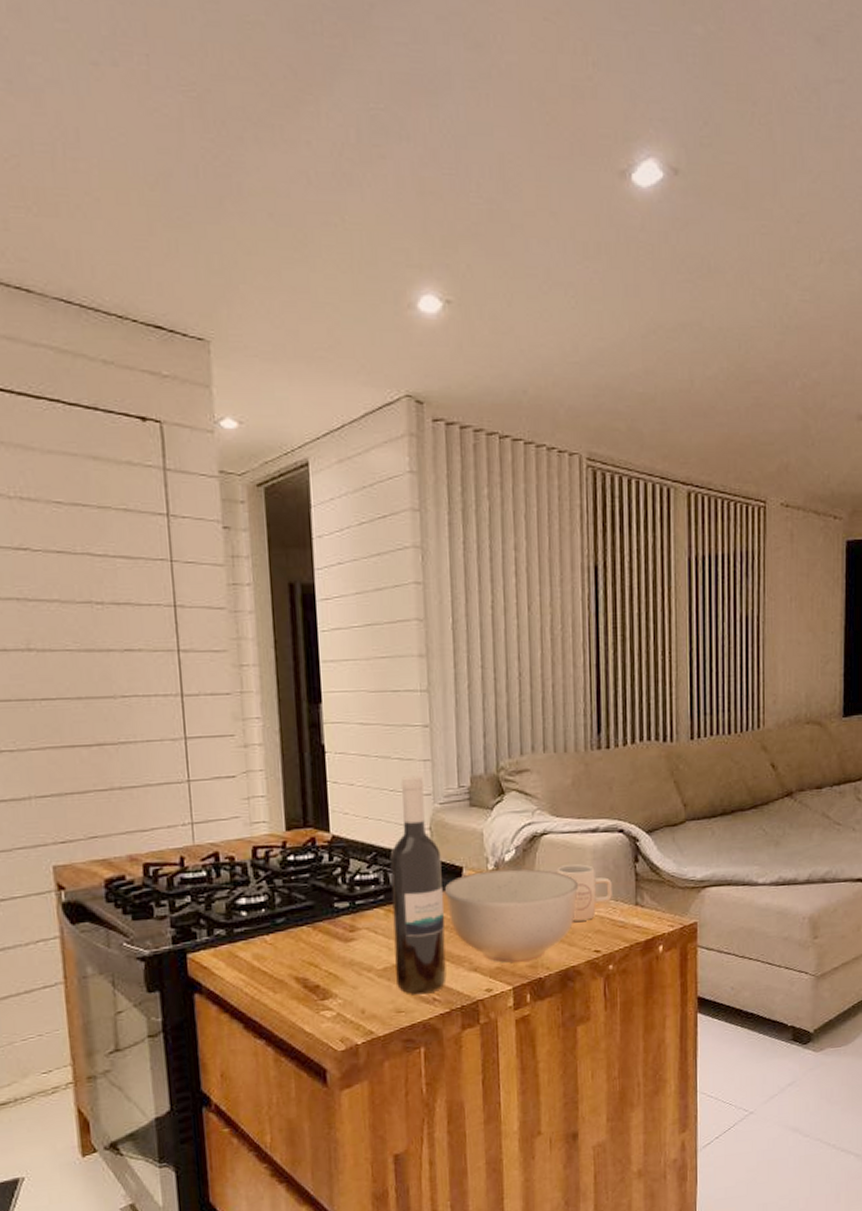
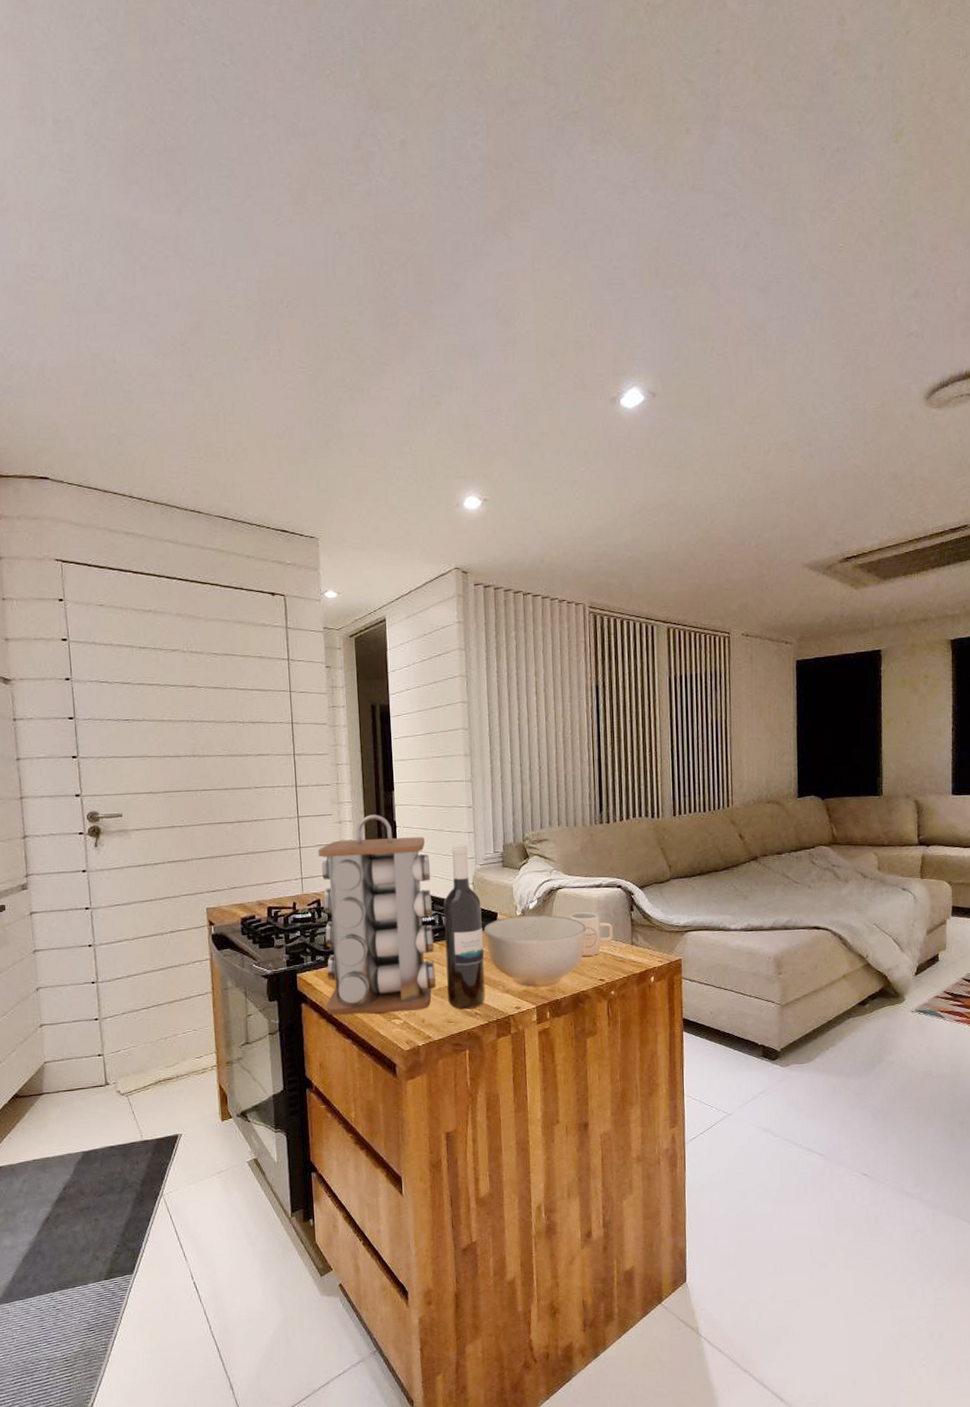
spice rack: none [214,735,380,1008] -> present [317,814,436,1015]

